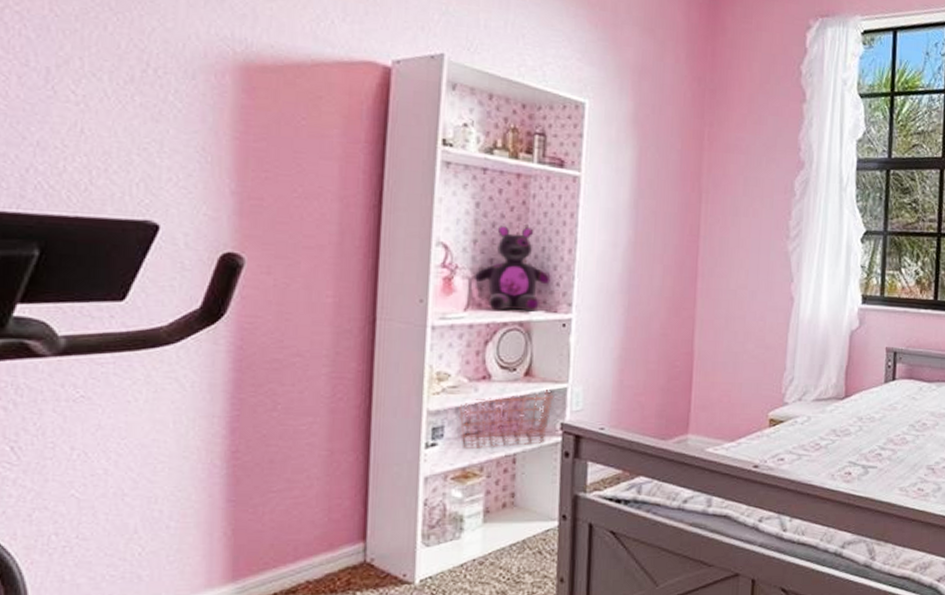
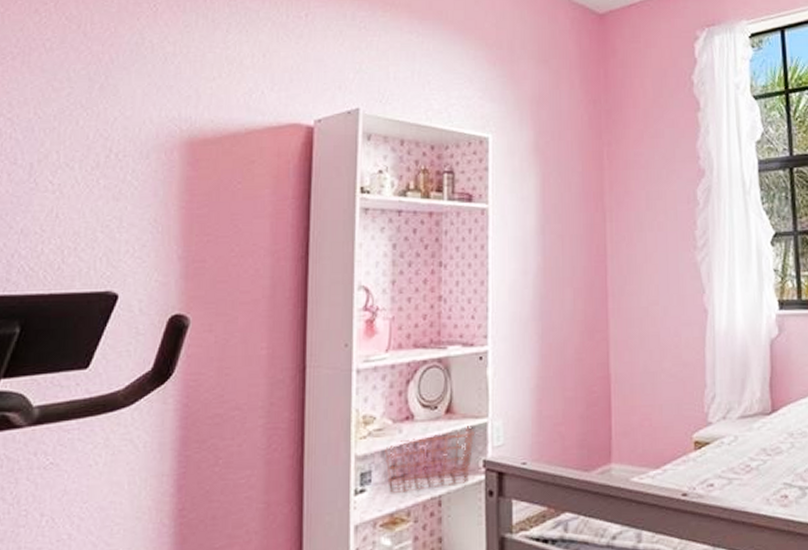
stuffed animal: present [473,226,551,312] -> none [393,264,466,348]

